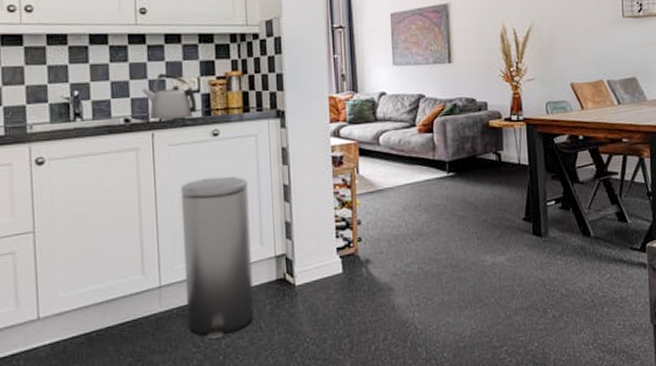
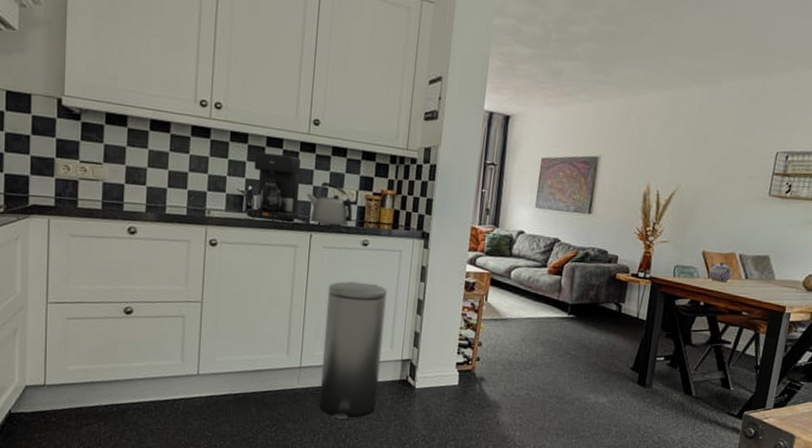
coffee maker: none [74,51,136,126] -> present [246,152,301,221]
teapot: none [580,91,604,112] -> present [708,261,732,283]

